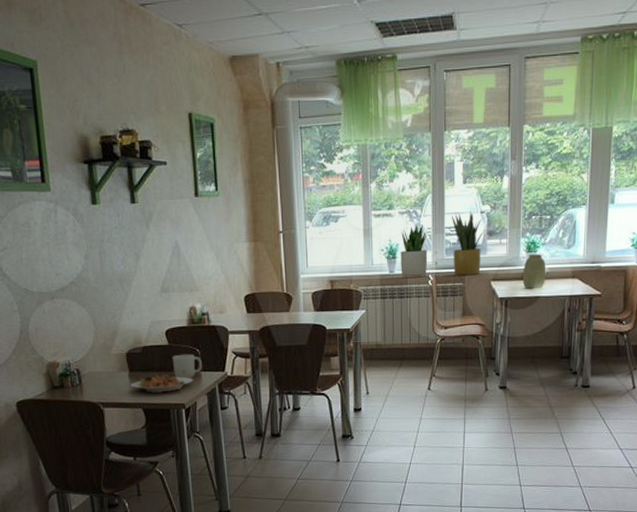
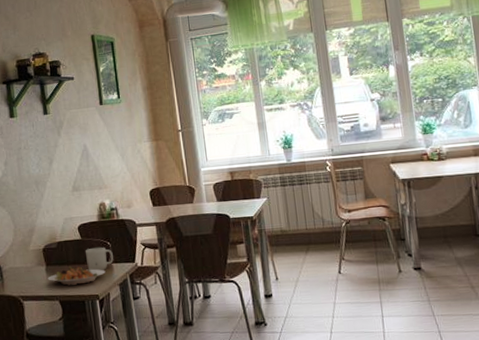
planter: present [400,224,427,278] -> none [294,115,324,166]
planter: present [452,210,486,276] -> none [343,99,378,161]
vase: present [522,254,546,290] -> none [421,135,447,170]

